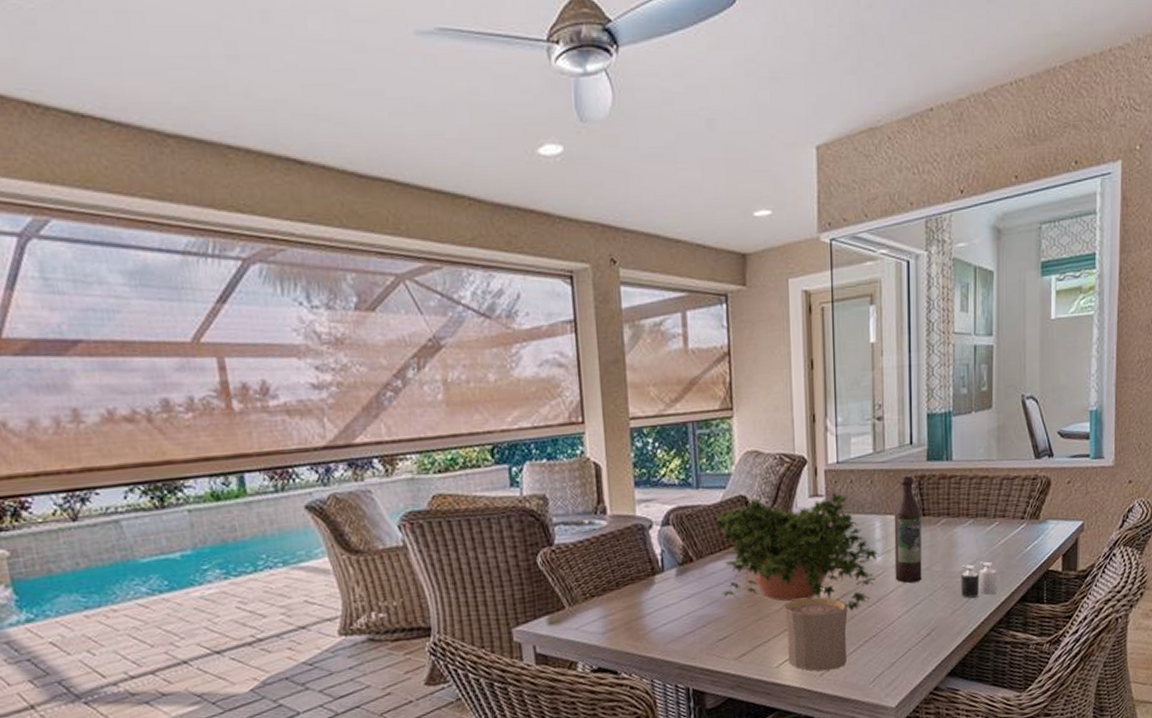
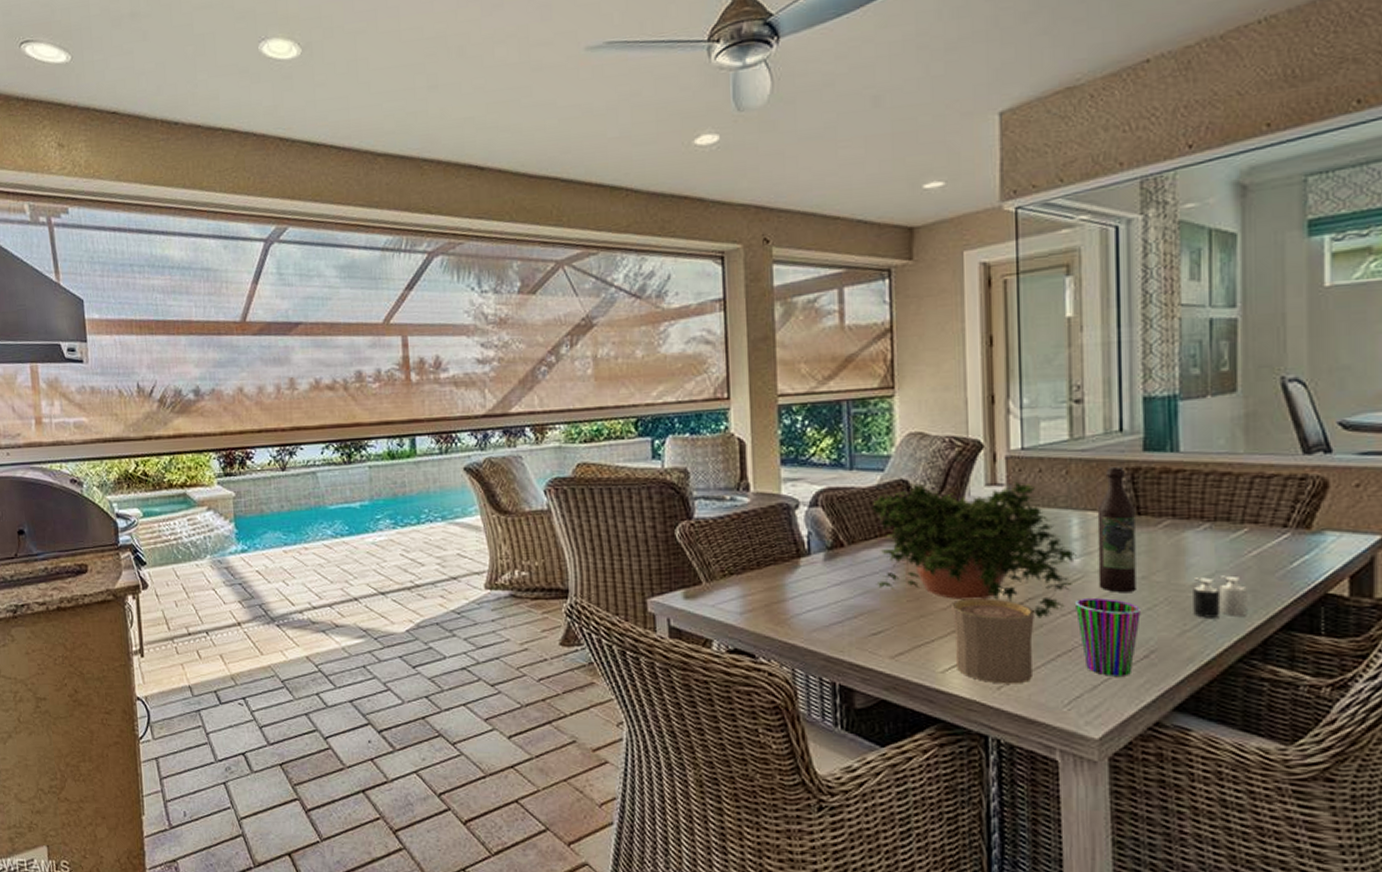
cup: none [878,589,925,654] -> present [1076,598,1141,676]

